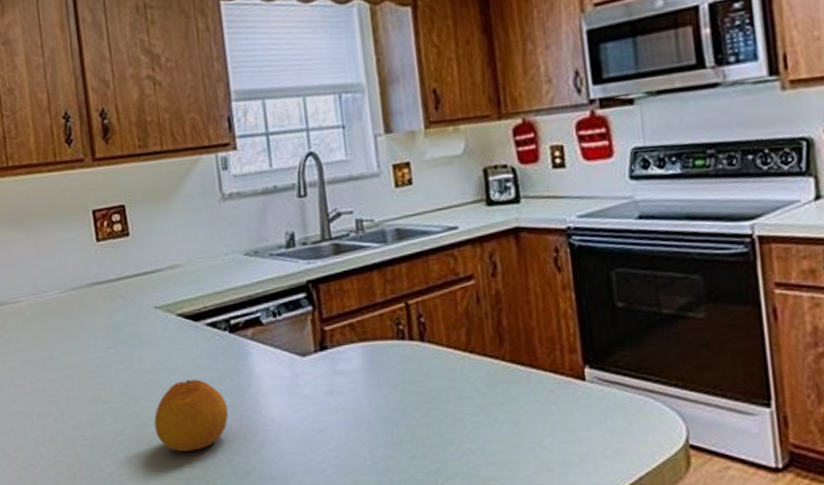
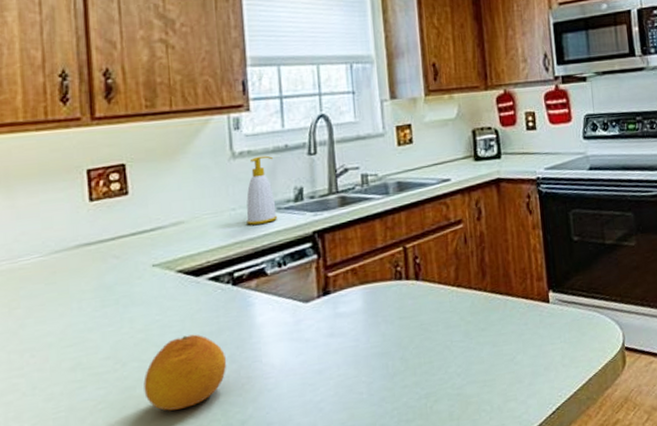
soap bottle: none [238,197,269,271] -> present [246,155,277,225]

